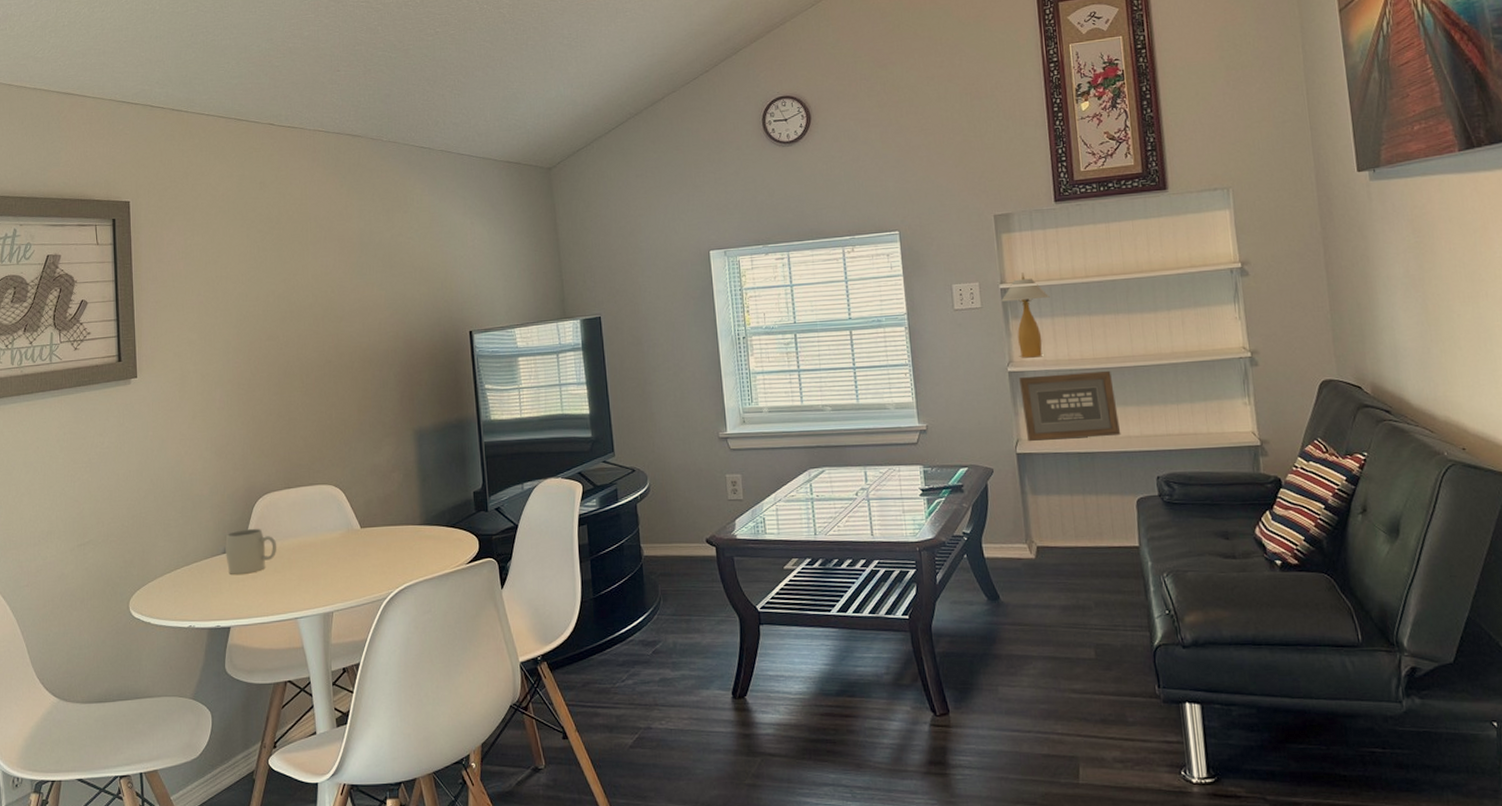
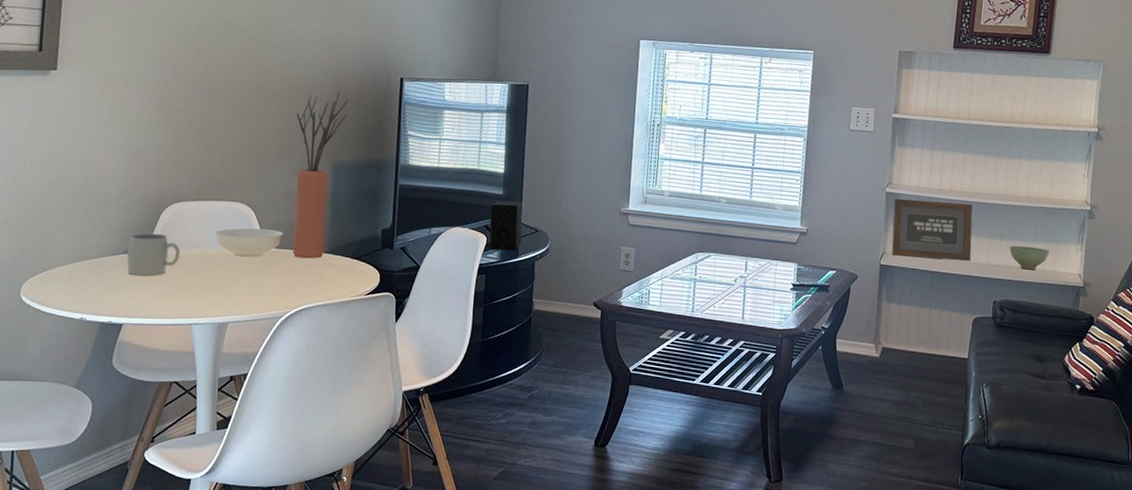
bowl: none [308,508,376,540] -> present [215,228,284,257]
vase: none [371,355,422,534] -> present [292,92,349,259]
speaker: none [580,441,619,497] -> present [489,200,523,251]
table lamp: present [1001,272,1050,358] -> none [892,106,934,183]
bowl: none [1163,408,1213,434] -> present [1009,245,1051,269]

